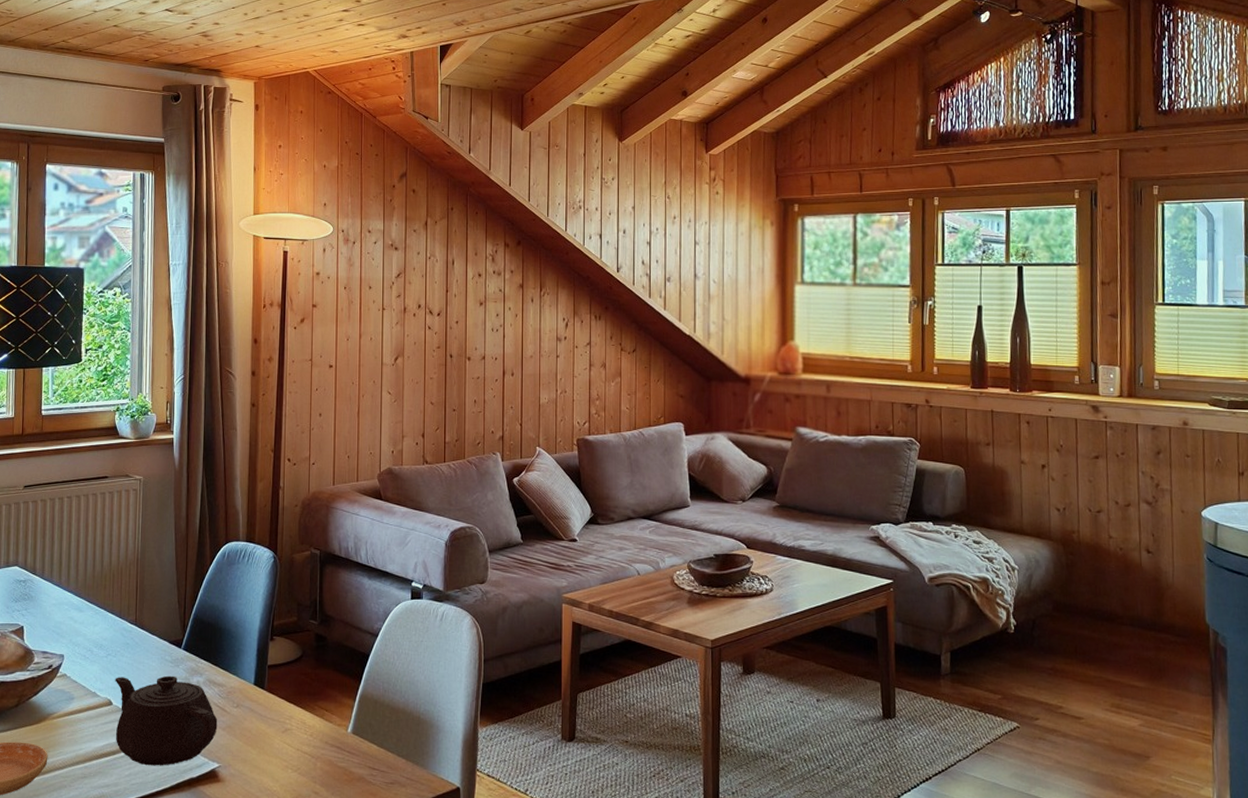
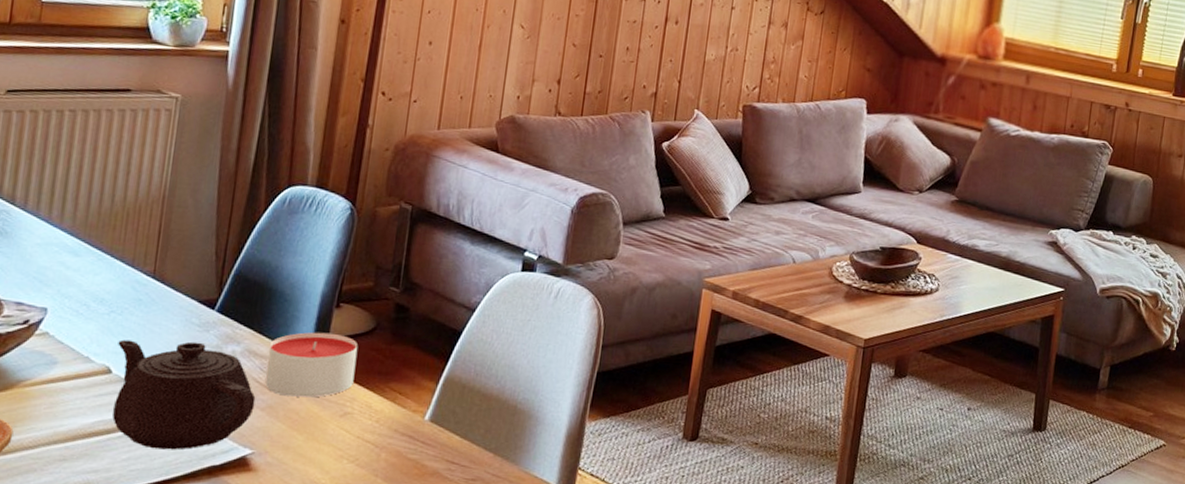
candle: none [223,662,291,717] -> present [265,332,359,398]

